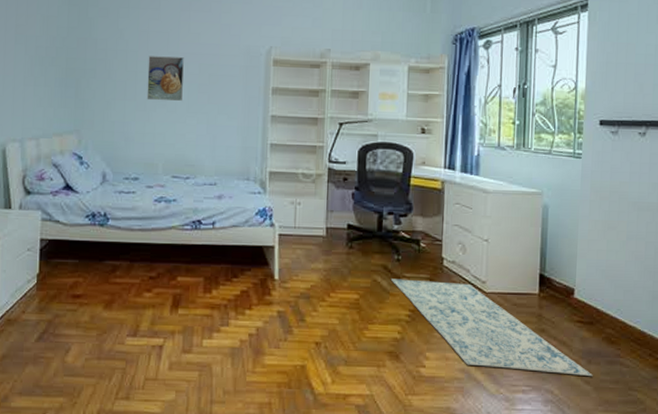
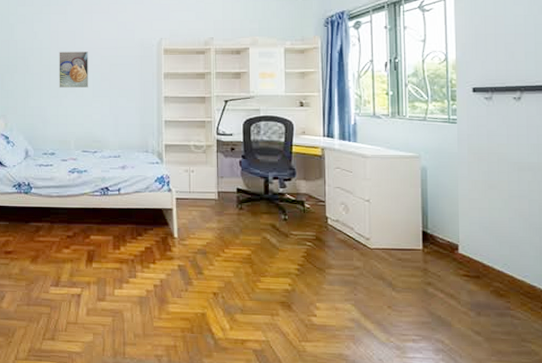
rug: present [390,278,593,377] -> none [279,236,483,328]

